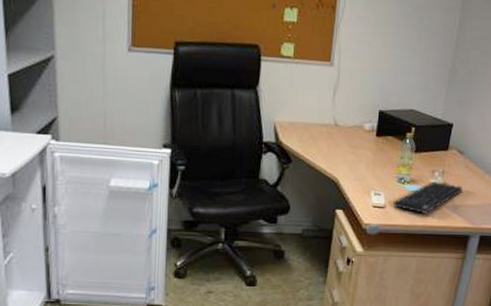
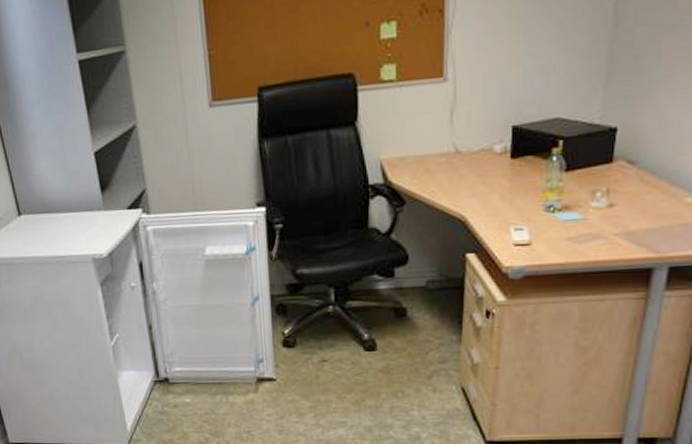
keyboard: present [392,182,463,214] -> none [540,204,638,247]

